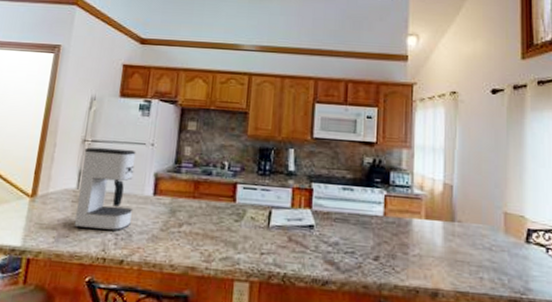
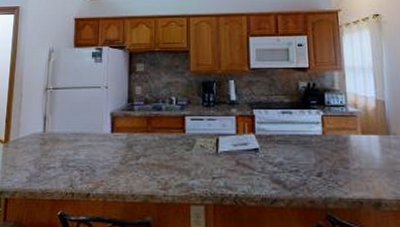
coffee maker: present [73,147,137,231] -> none [43,93,95,168]

